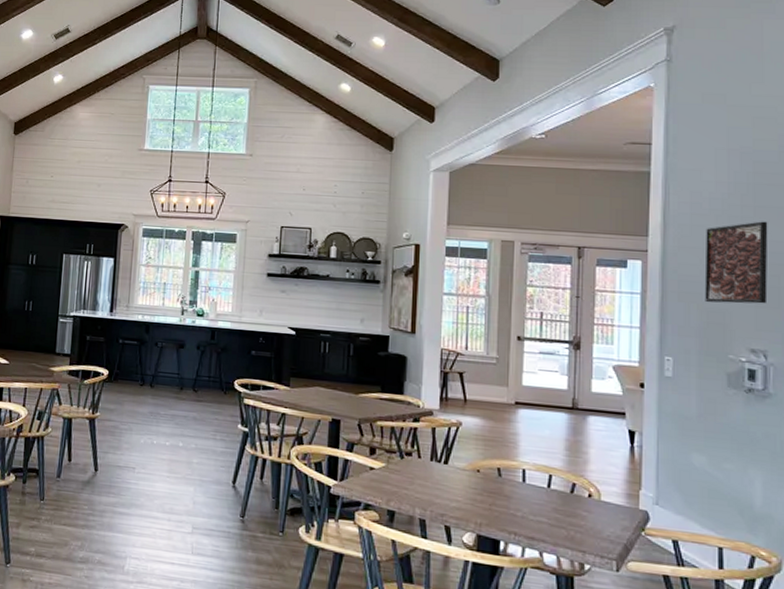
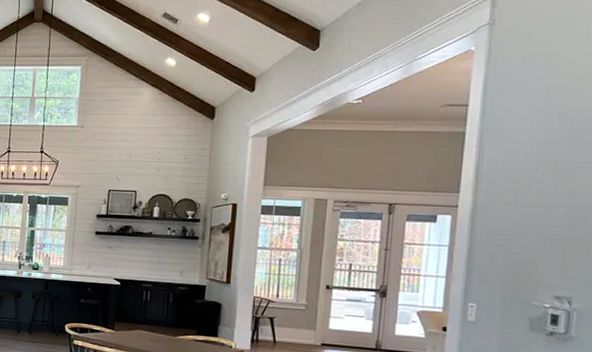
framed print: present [704,221,768,304] -> none [512,176,583,254]

